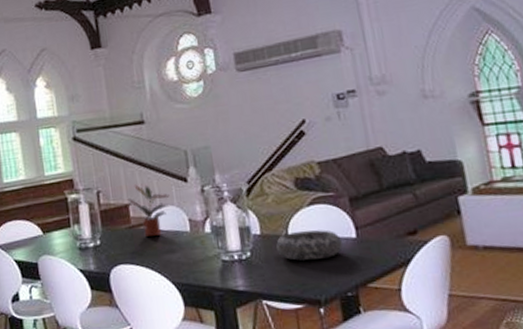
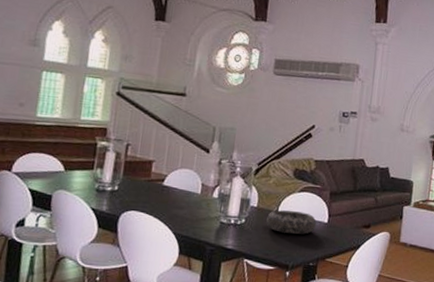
potted plant: present [127,184,170,237] -> none [153,145,191,192]

